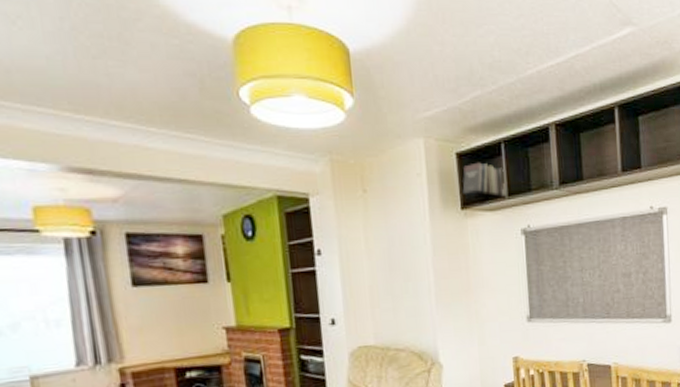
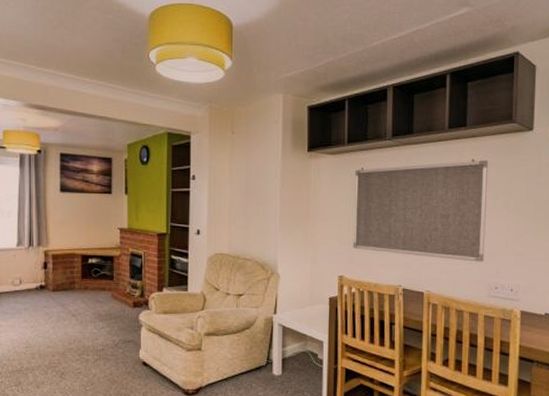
books: present [462,162,507,200] -> none [310,114,347,146]

